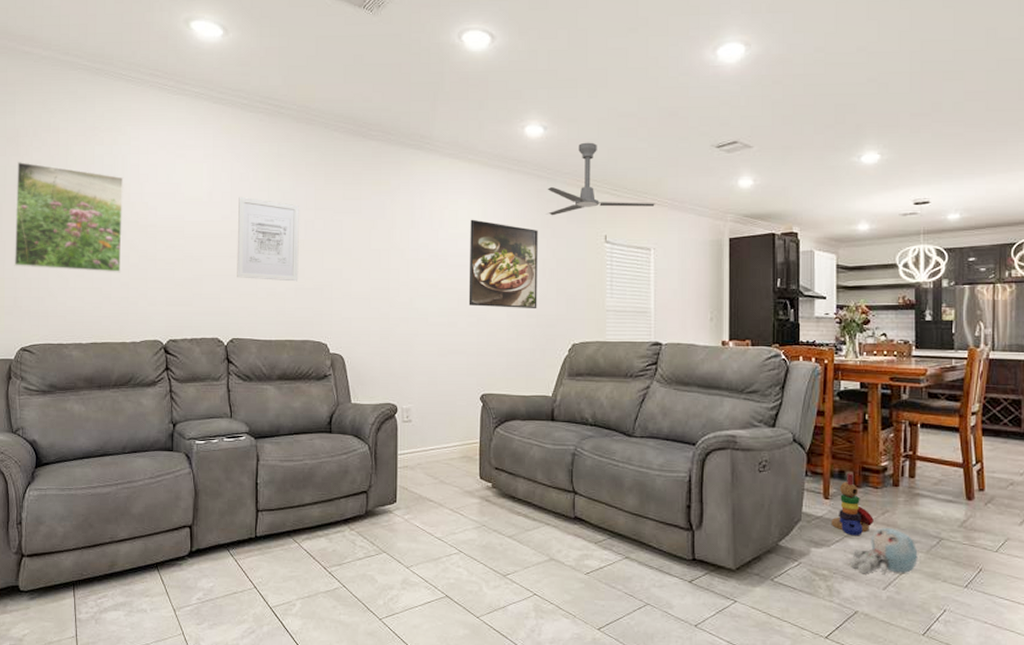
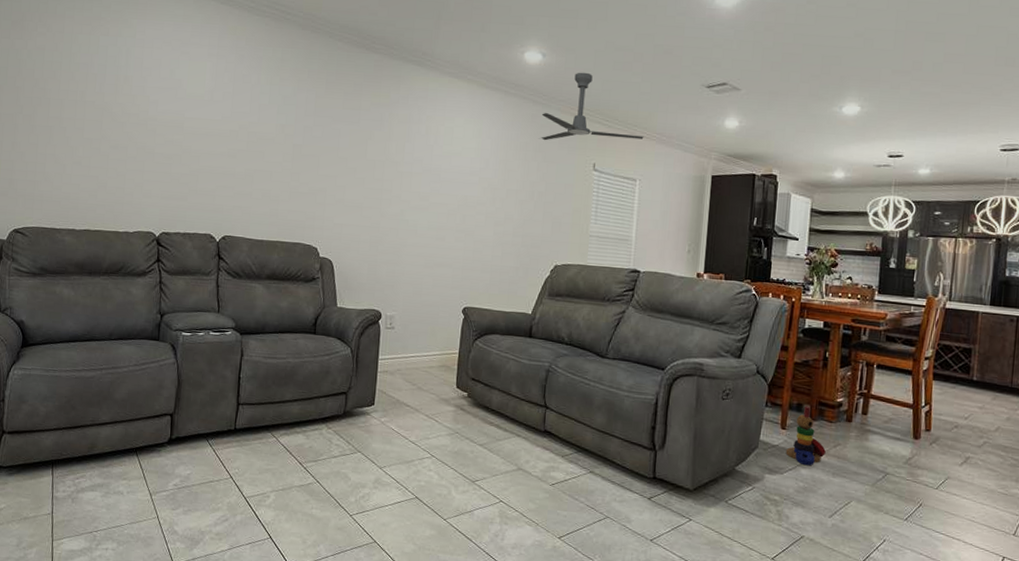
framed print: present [14,162,124,273] -> none [11,46,127,163]
wall art: present [237,196,300,282] -> none [233,97,300,185]
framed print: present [468,219,538,309] -> none [457,138,530,230]
plush toy: present [849,528,918,575] -> none [800,460,865,504]

